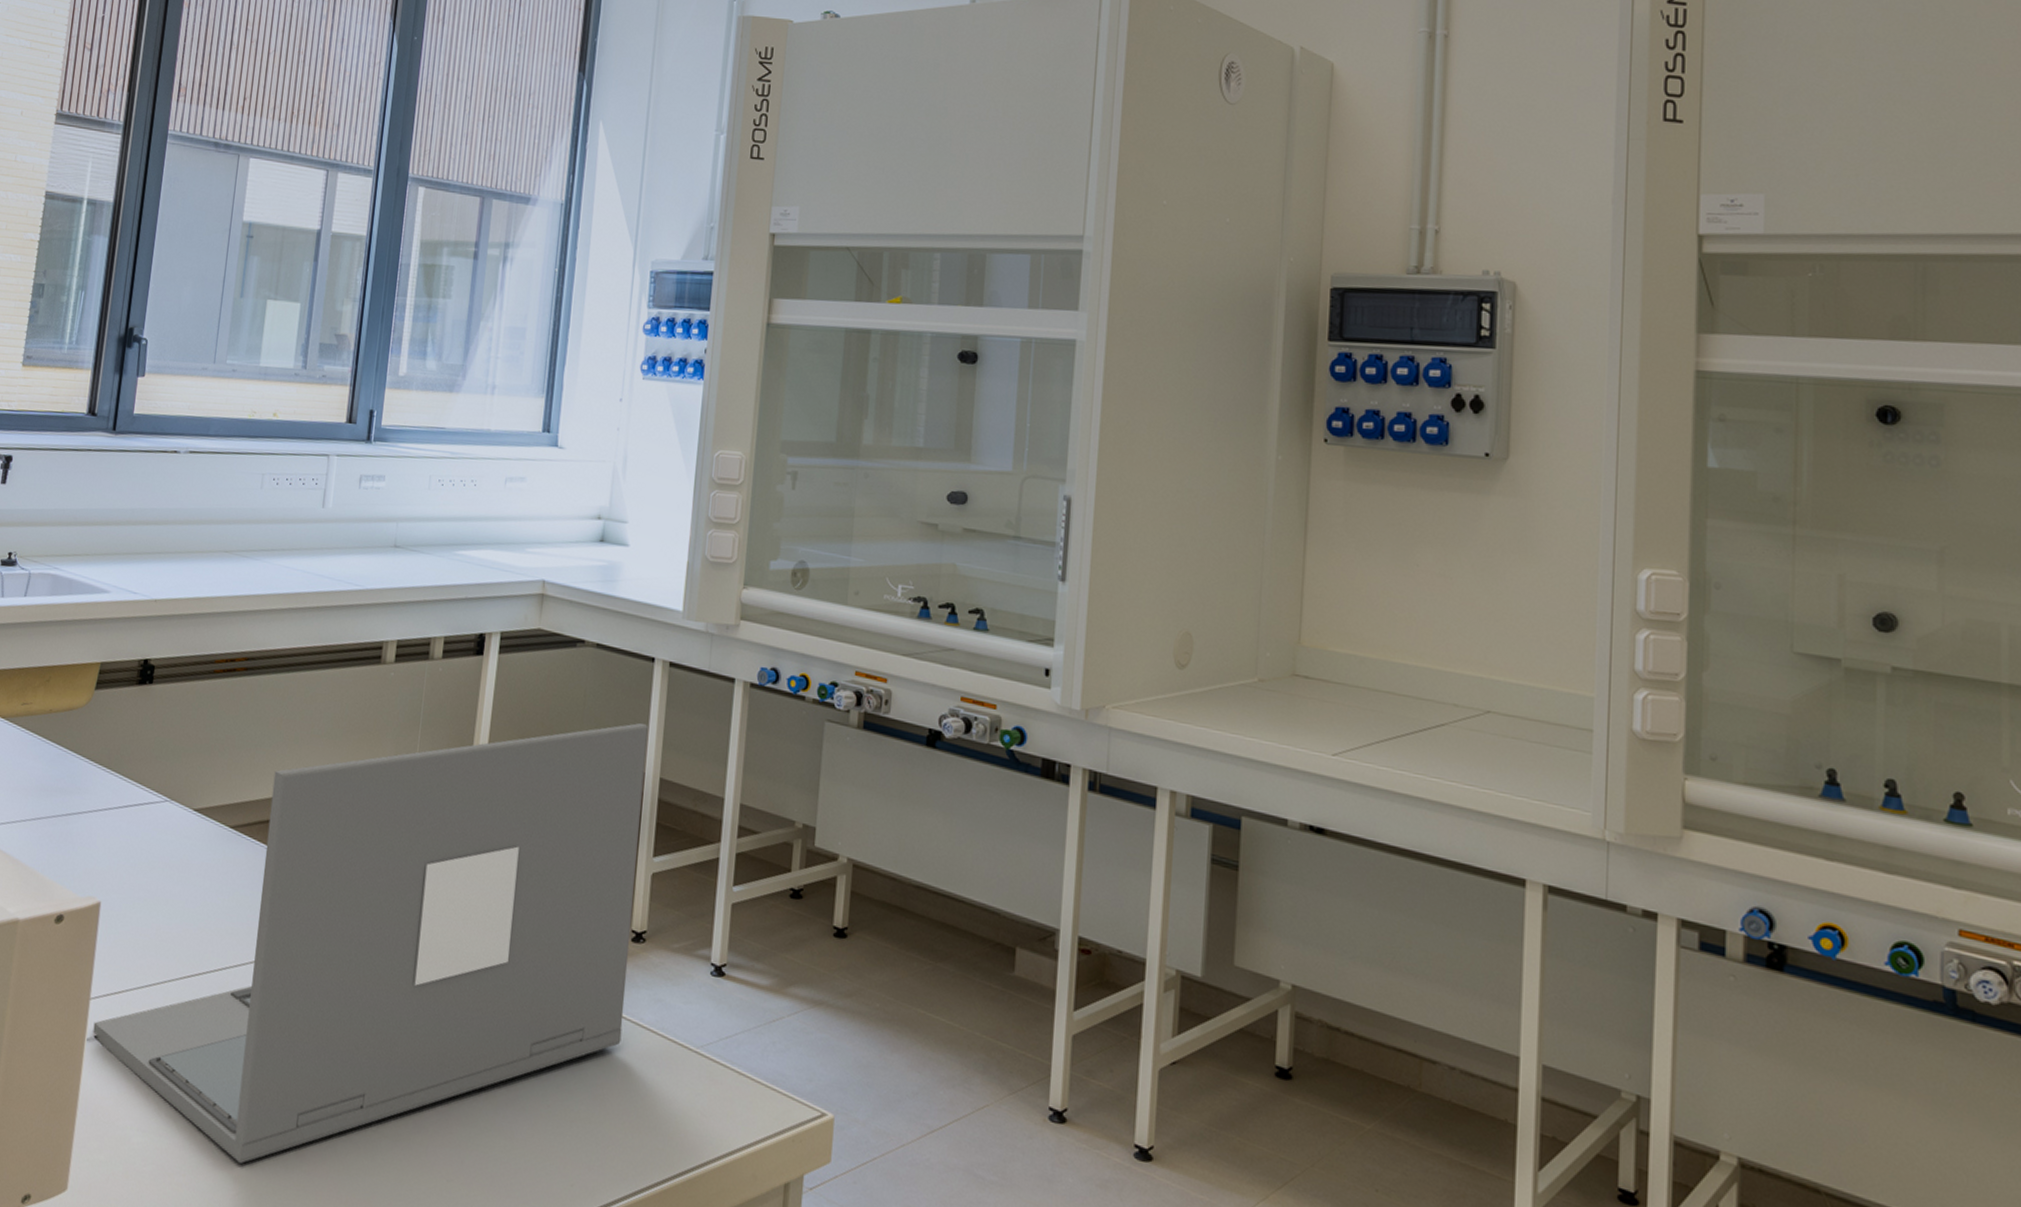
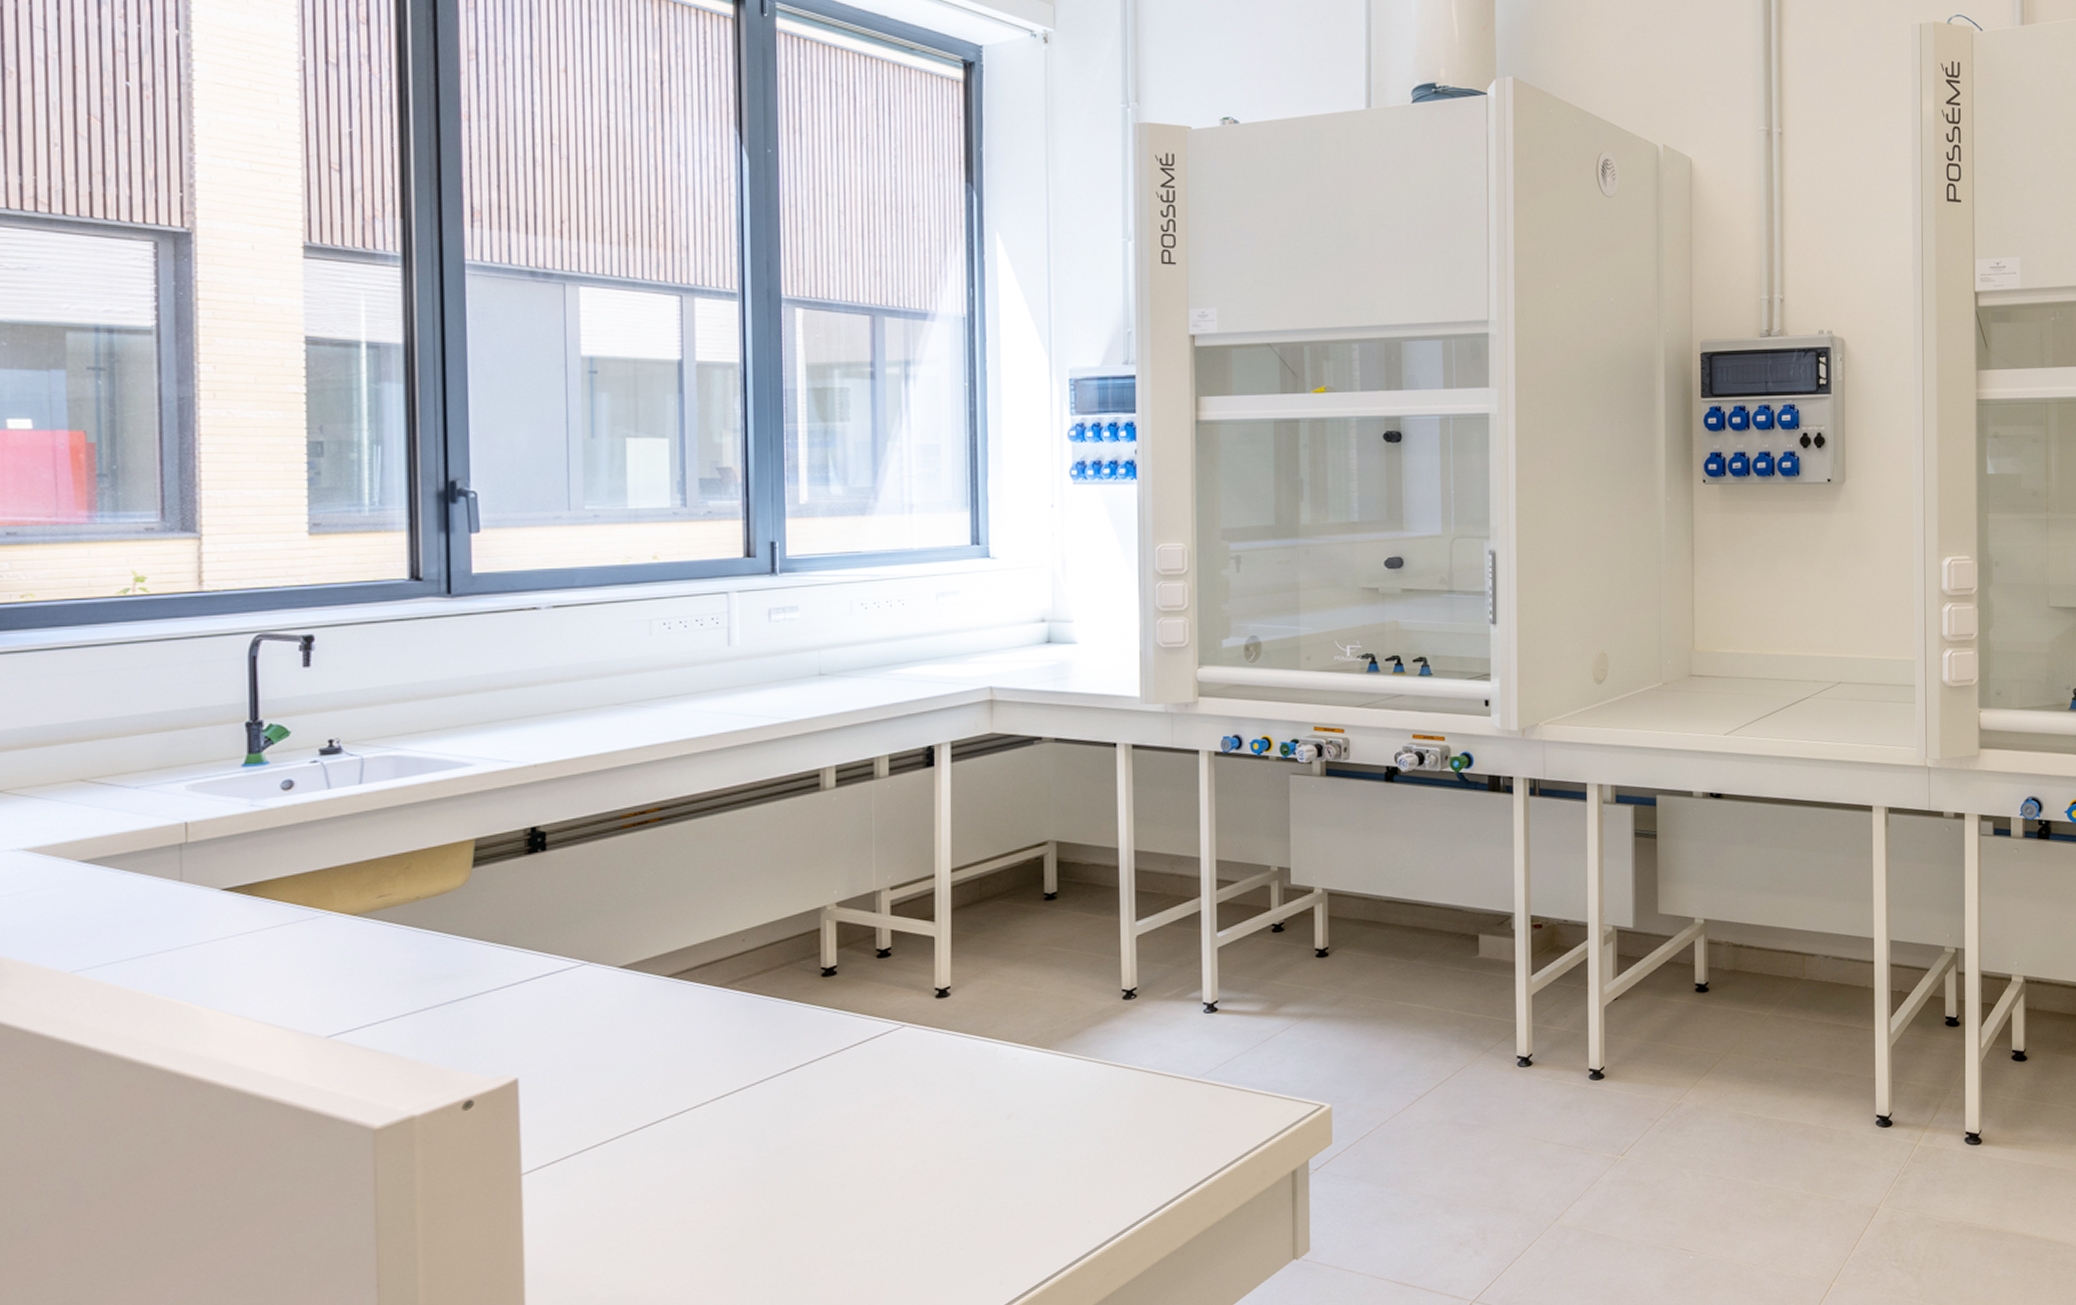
laptop: present [93,722,648,1164] -> none [531,803,1123,1288]

